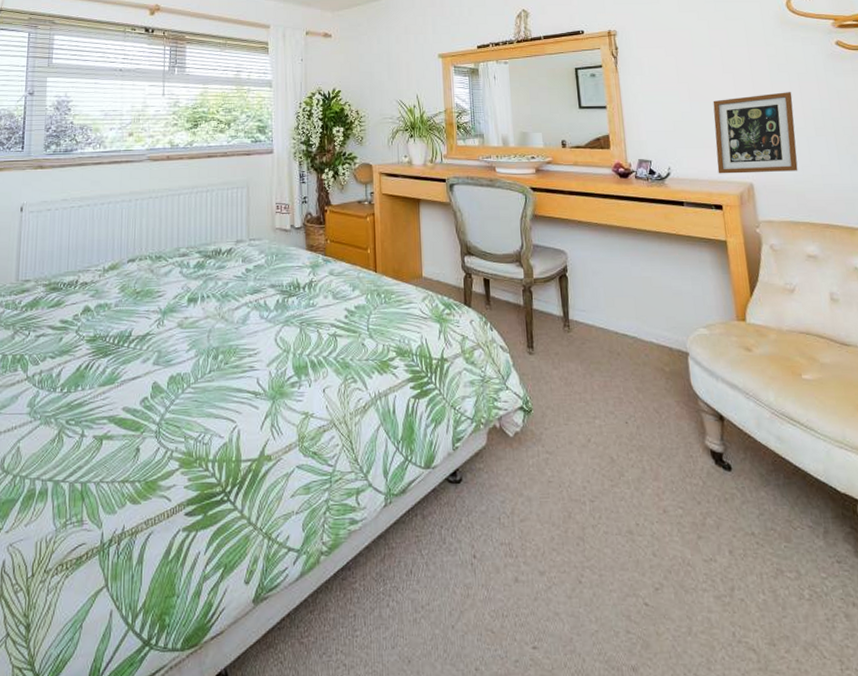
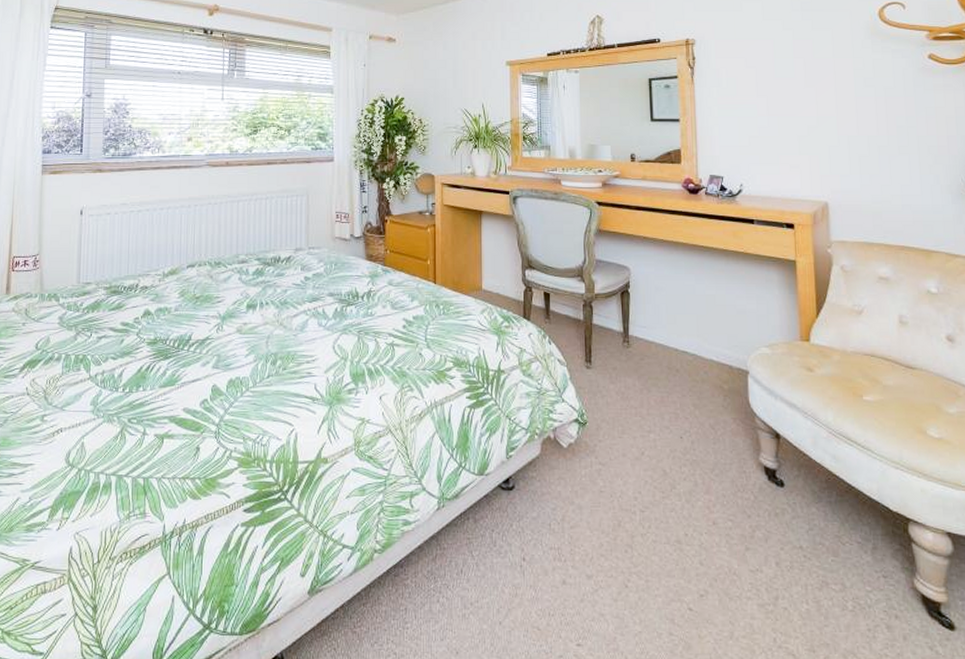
picture frame: present [713,92,798,174] -> none [792,108,877,192]

